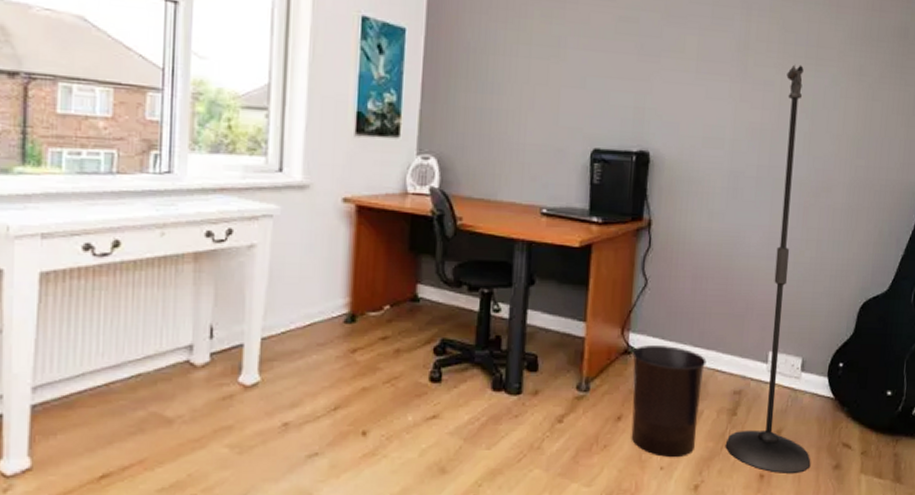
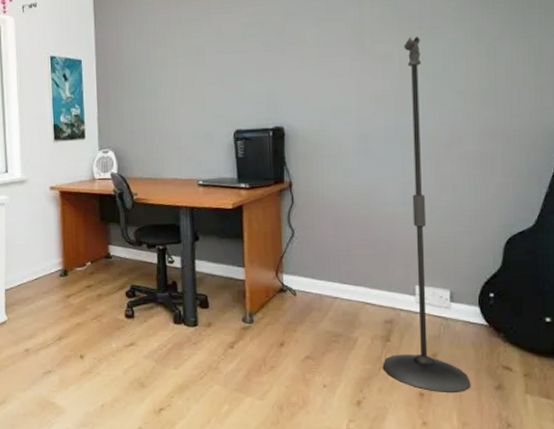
waste bin: present [631,345,707,457] -> none [287,284,356,376]

